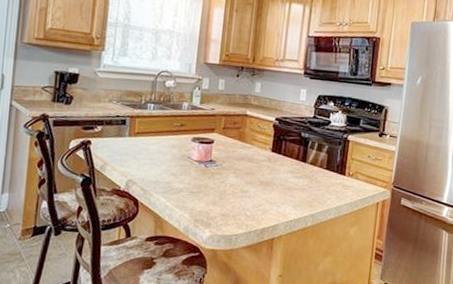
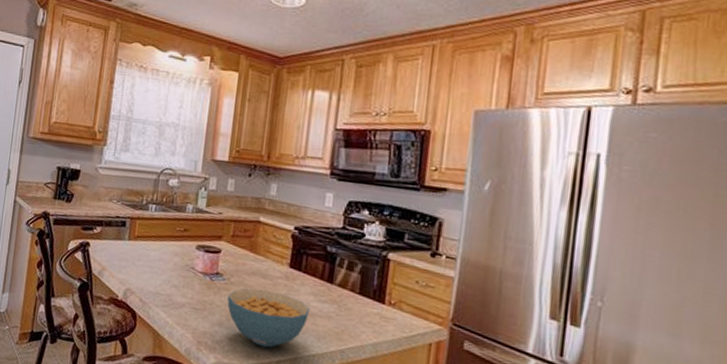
cereal bowl: none [220,171,288,219] -> present [227,288,310,348]

